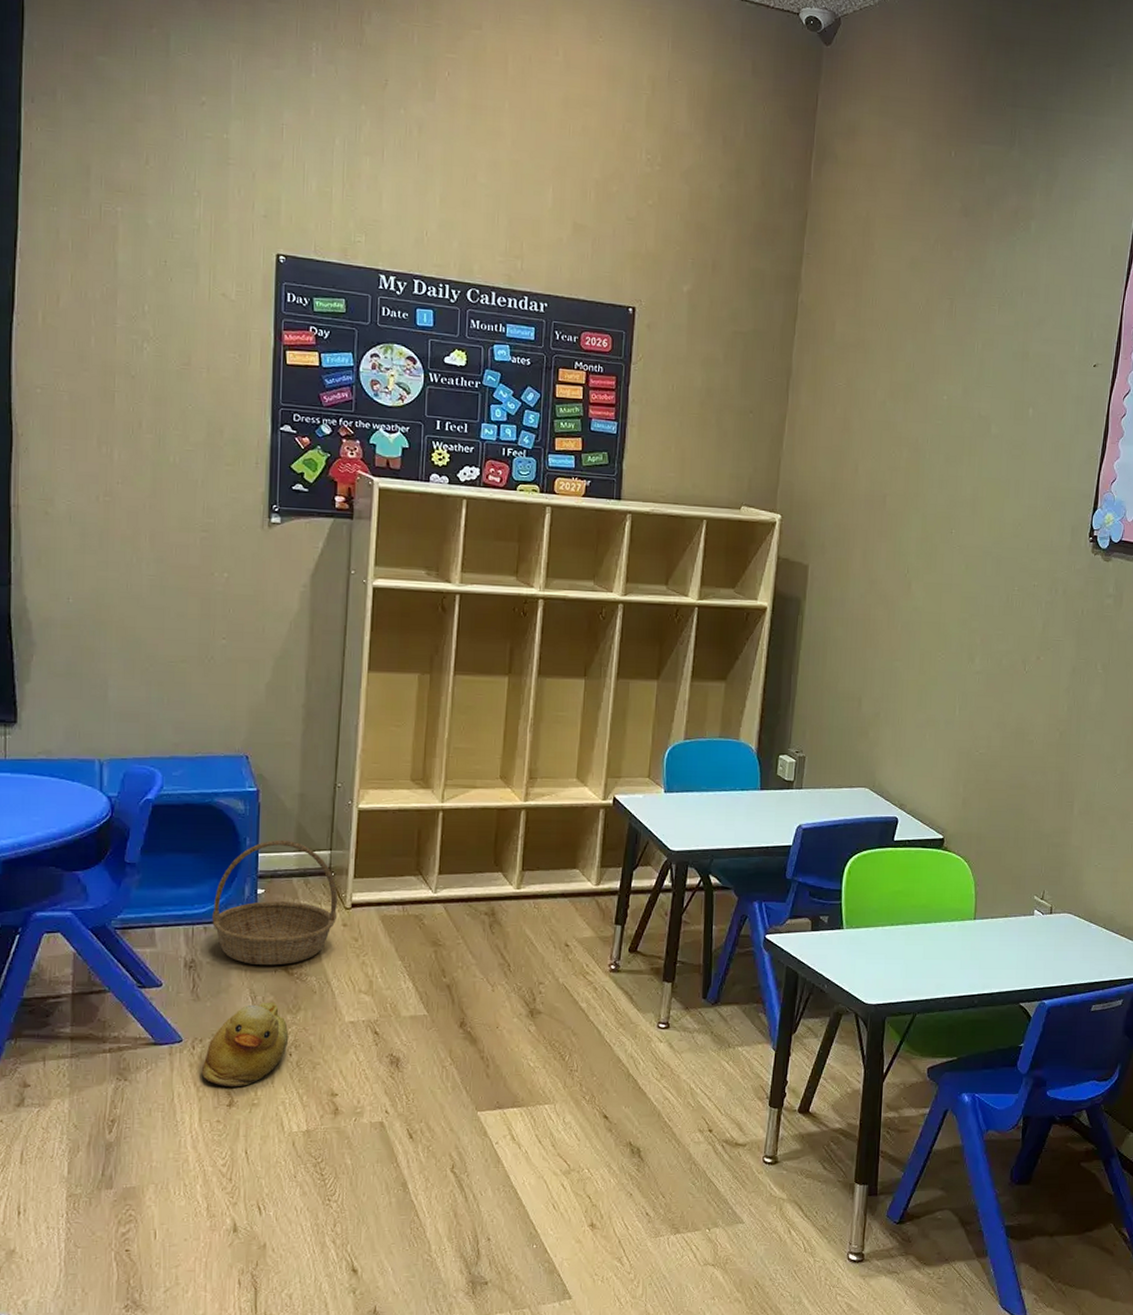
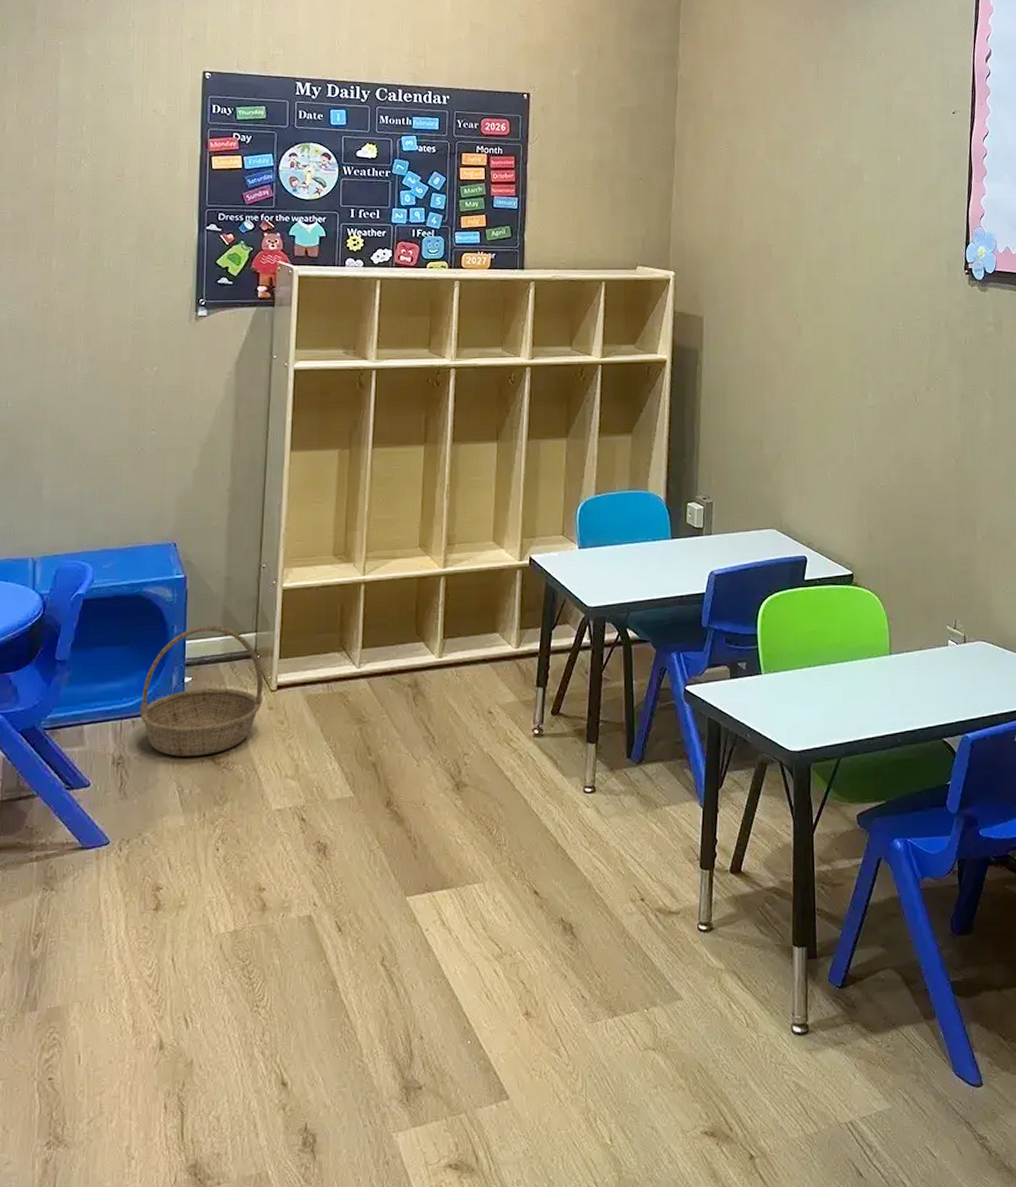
rubber duck: present [201,1002,289,1088] -> none [128,794,216,890]

